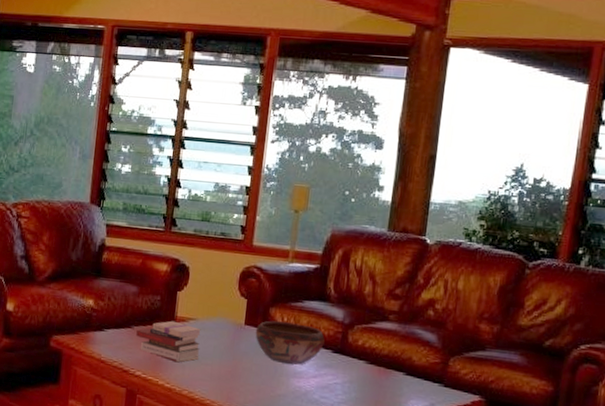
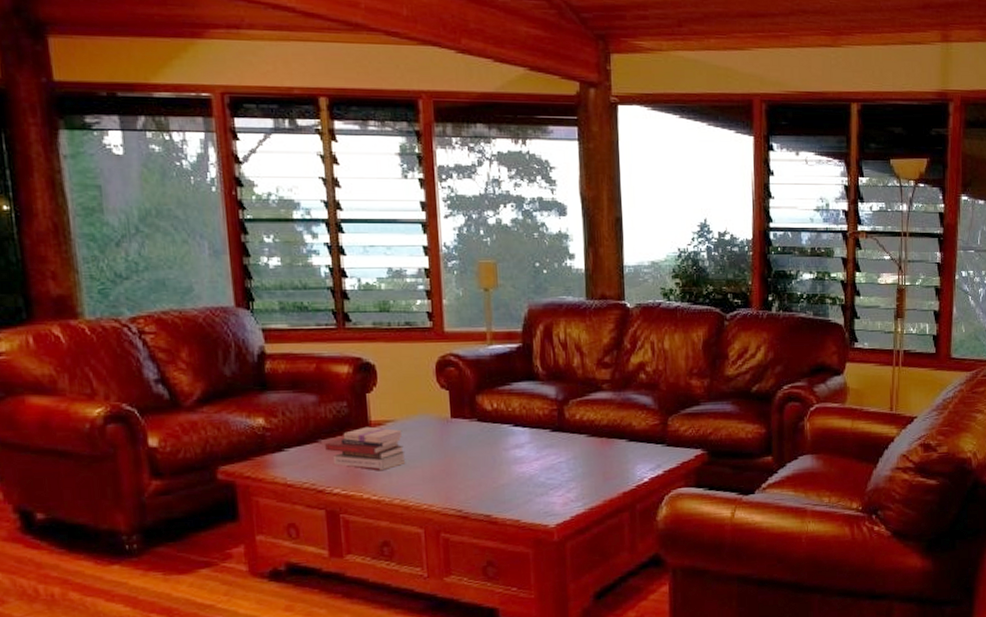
decorative bowl: present [255,320,325,365] -> none [464,408,541,451]

